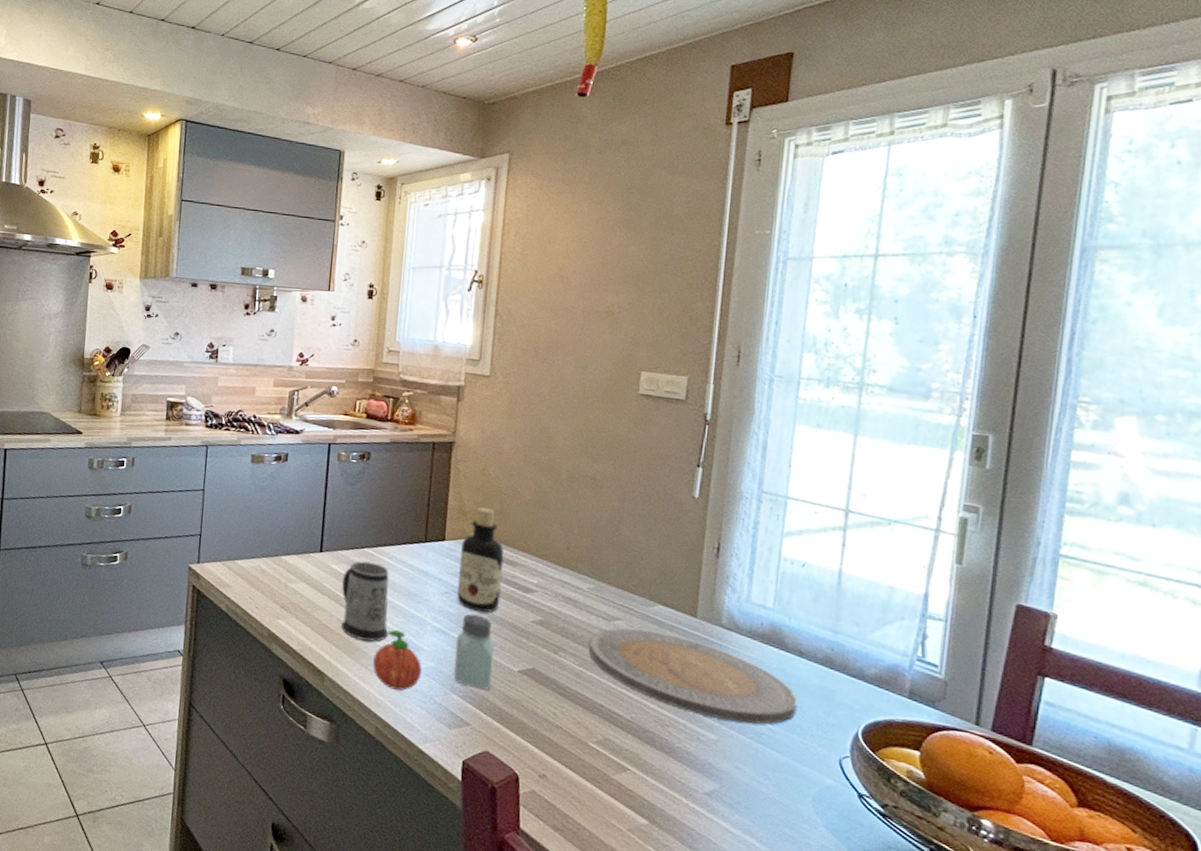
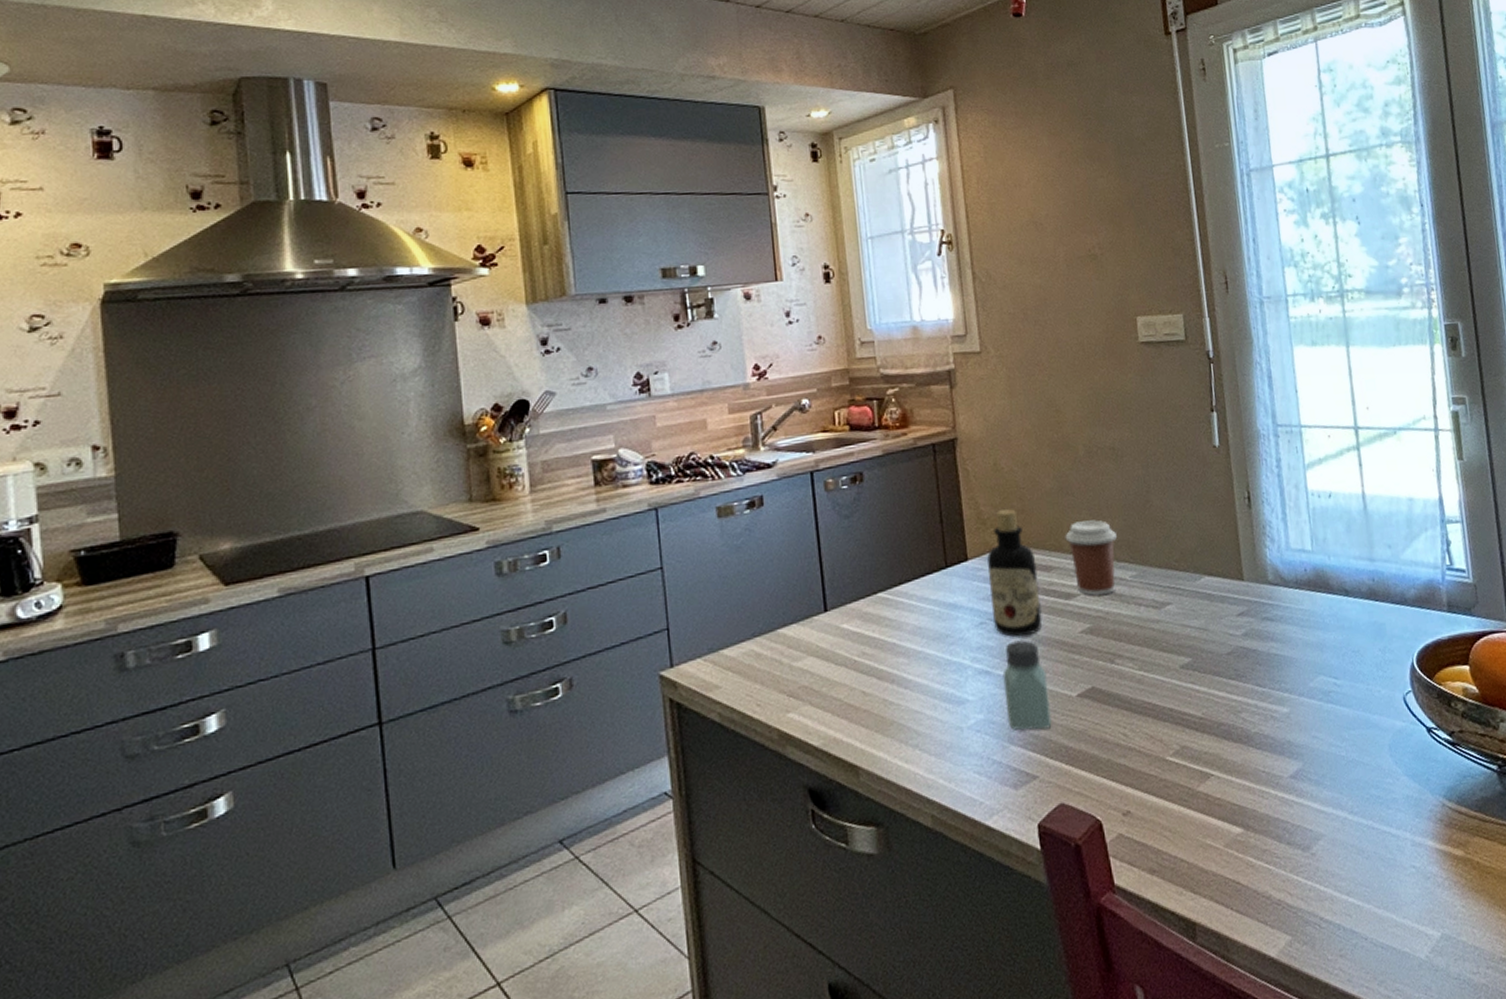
mug: present [341,561,389,642] -> none [858,607,926,711]
apple: present [373,629,422,691] -> none [913,684,972,761]
coffee cup: none [534,532,582,597] -> present [1065,520,1117,596]
plate: present [588,628,798,724] -> none [1144,607,1356,689]

